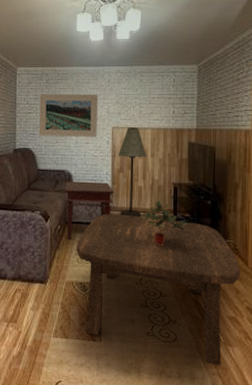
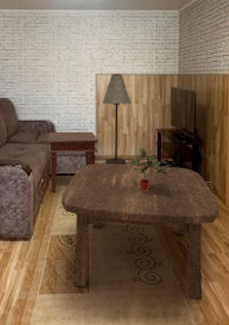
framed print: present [39,94,98,137] -> none [18,38,80,85]

